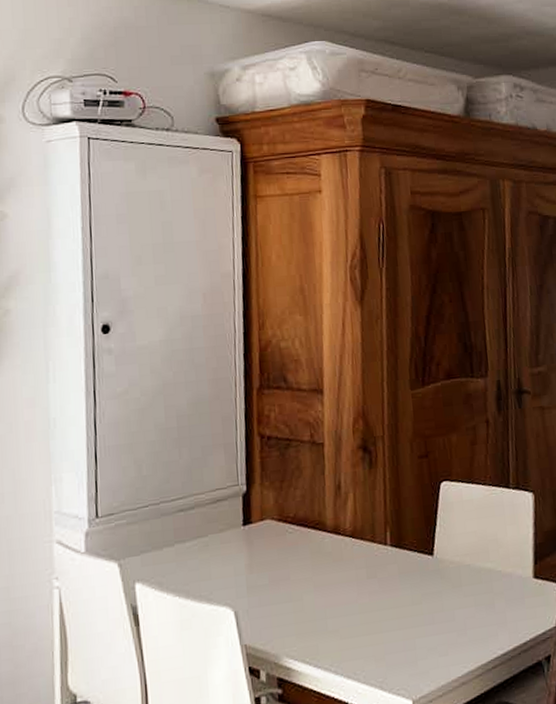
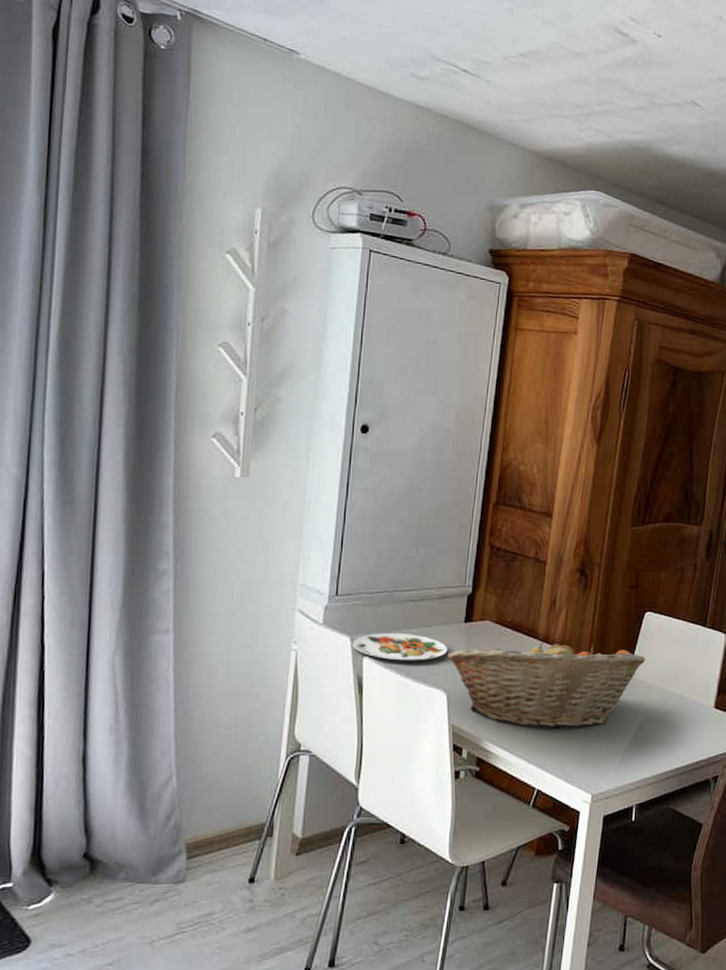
plate: none [121,548,229,582] -> present [352,632,448,661]
fruit basket: none [228,526,449,634] -> present [446,635,646,729]

